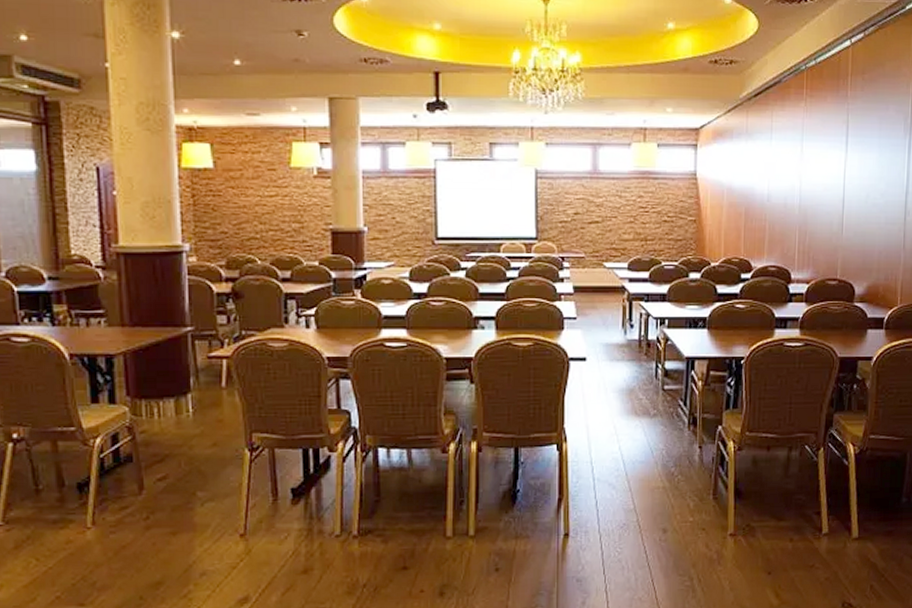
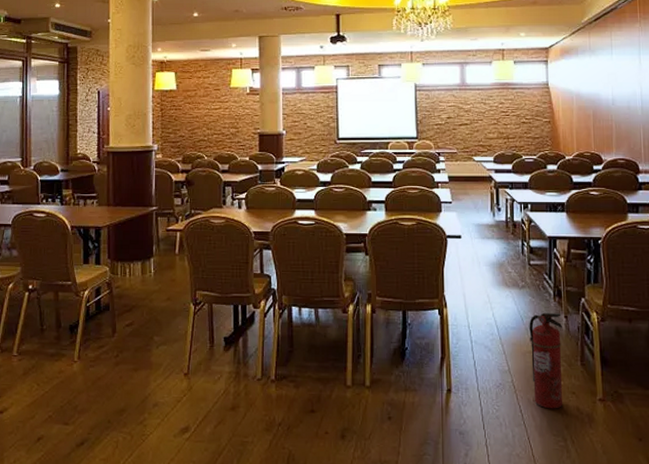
fire extinguisher: none [659,442,697,548] -> present [529,312,563,409]

